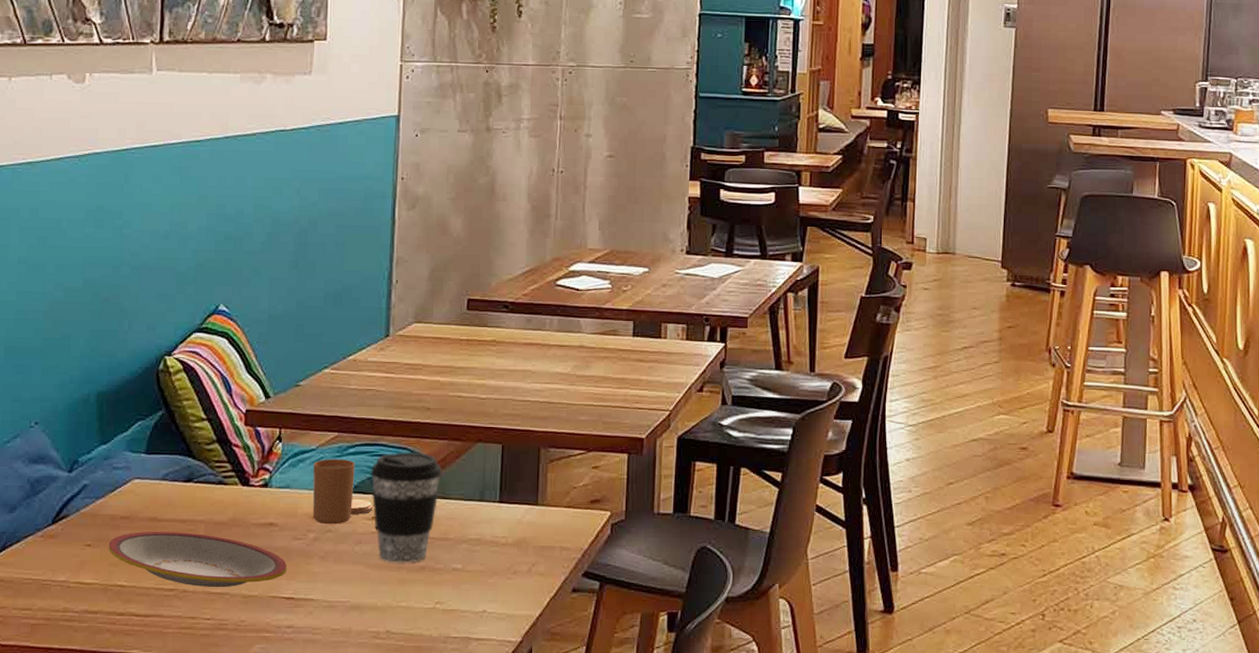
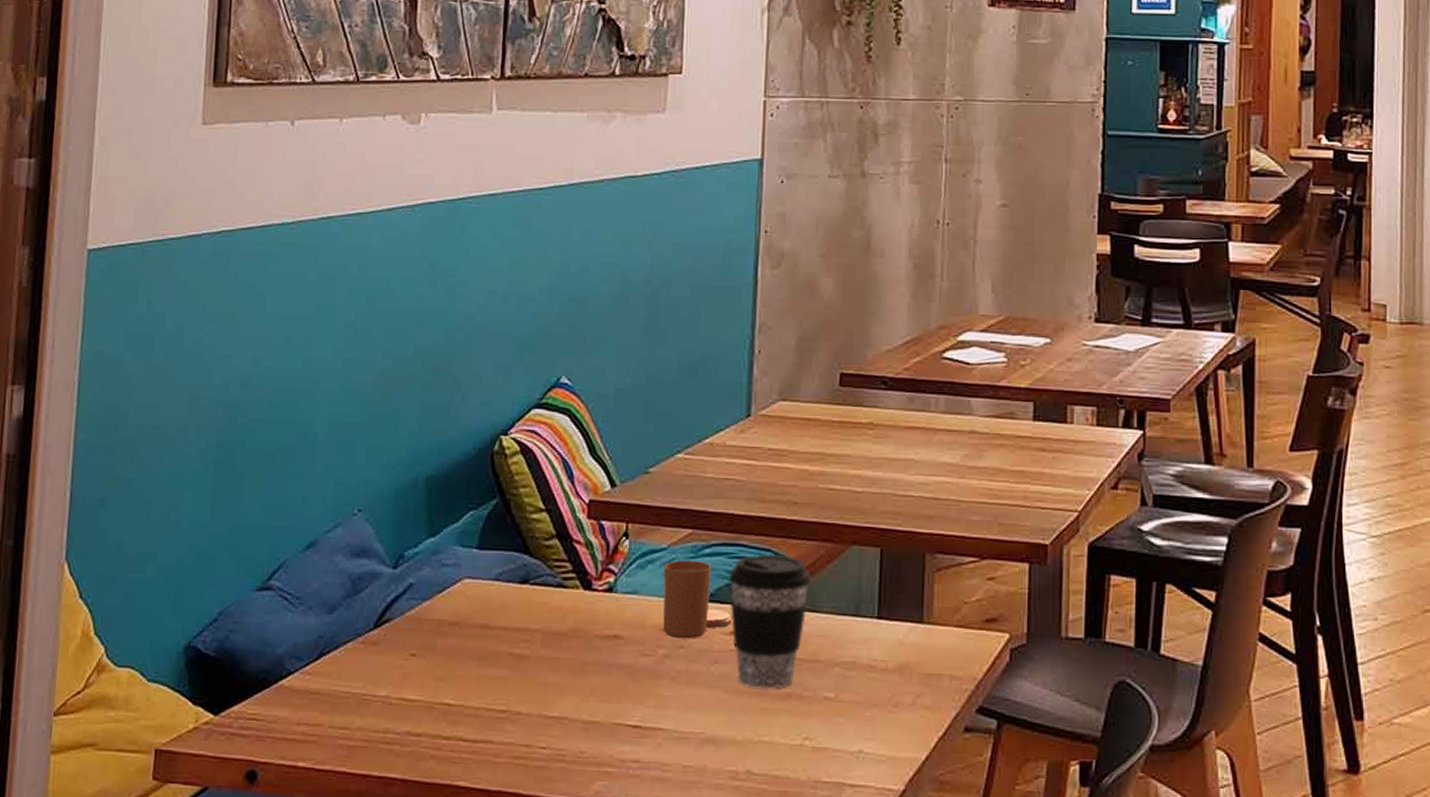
plate: present [108,531,288,588] -> none [435,640,634,711]

